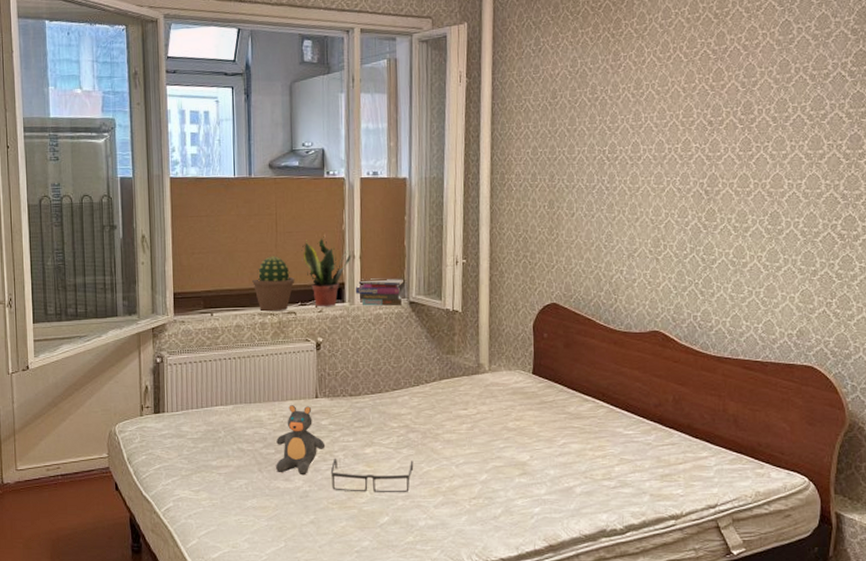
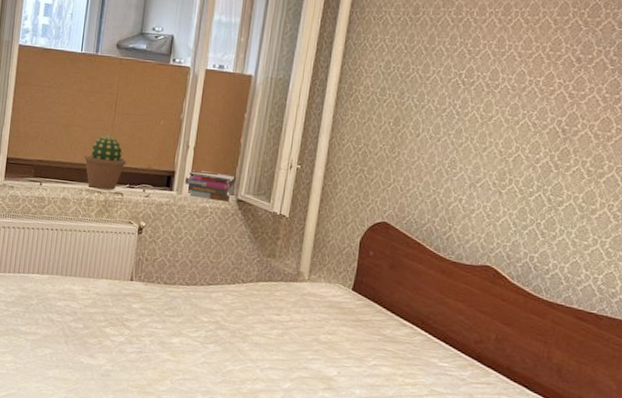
stuffed animal: present [276,405,326,476] -> none [82,284,134,355]
potted plant: present [301,236,351,308] -> none [136,123,186,194]
glasses: present [330,458,414,493] -> none [134,342,219,388]

